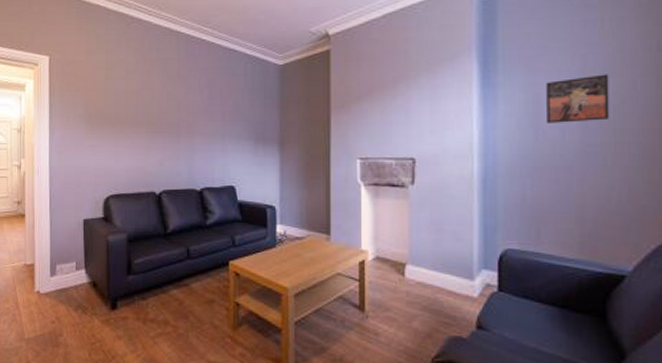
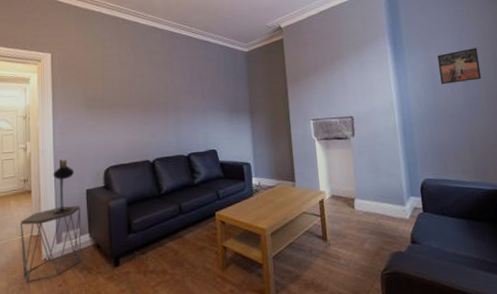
side table: none [13,235,77,315] -> present [20,205,81,283]
table lamp: none [45,182,72,245] -> present [51,159,75,216]

